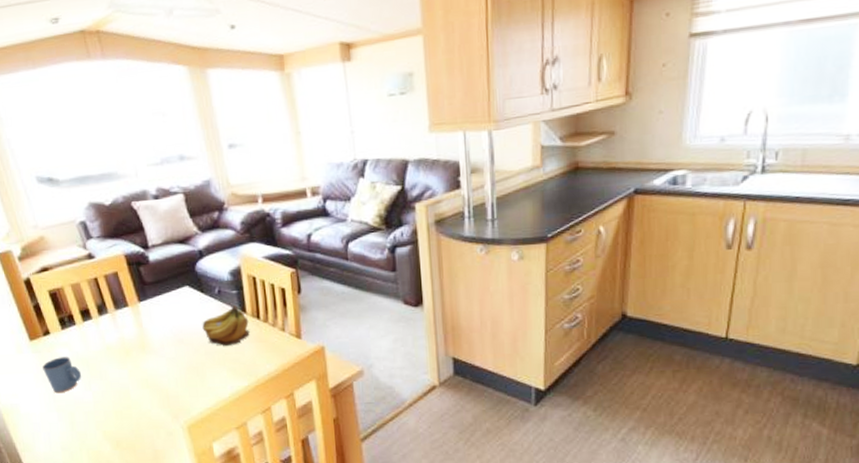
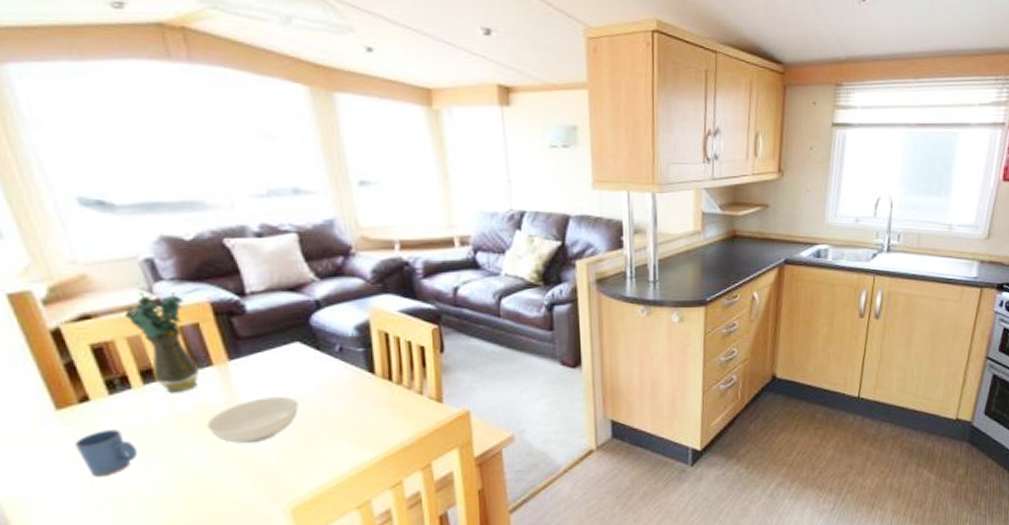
vase: none [69,248,120,328] -> present [125,292,200,393]
bowl: none [126,332,190,370] -> present [207,396,299,443]
fruit: present [202,305,250,346] -> none [316,365,379,412]

